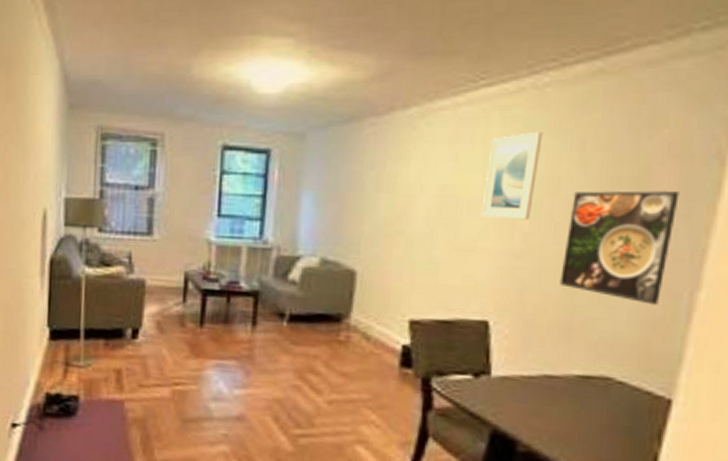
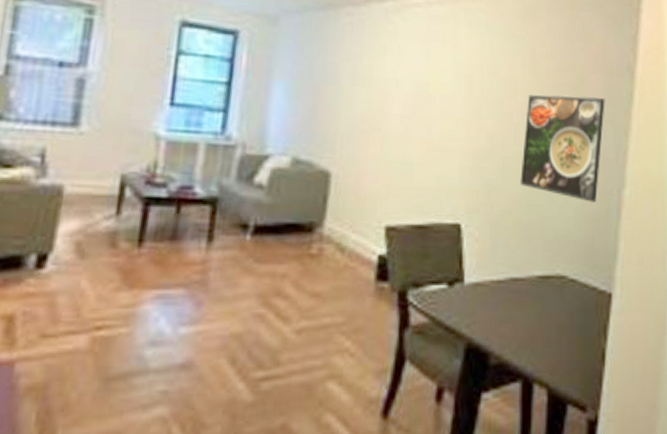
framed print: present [481,131,543,219] -> none [451,36,501,120]

